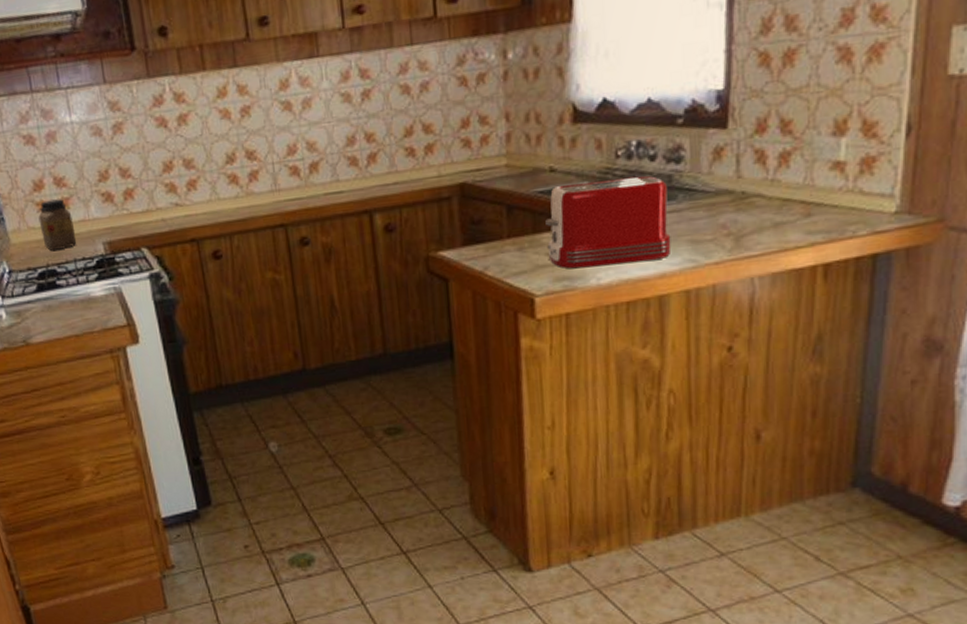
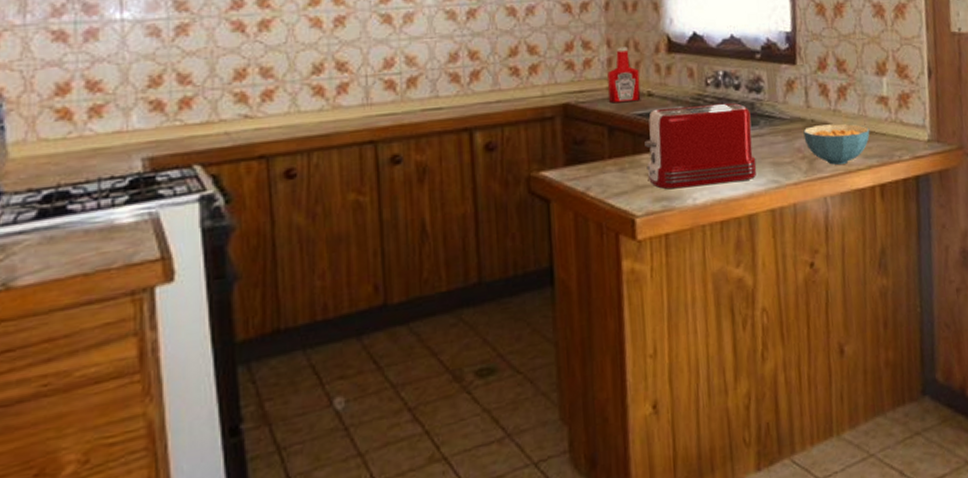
jar: present [38,199,77,252] -> none [55,106,106,169]
ketchup bottle: none [506,119,542,181] -> present [607,46,641,104]
cereal bowl: none [731,195,817,242] -> present [803,123,870,165]

